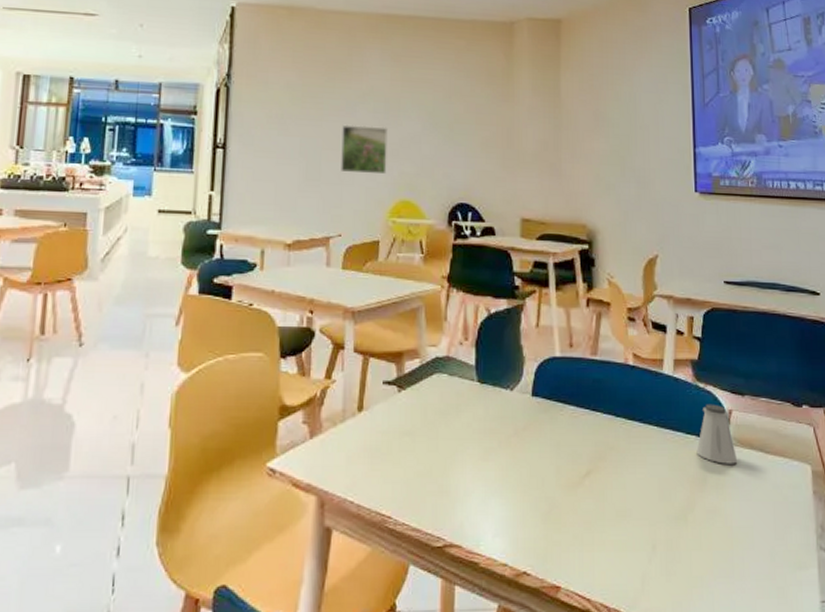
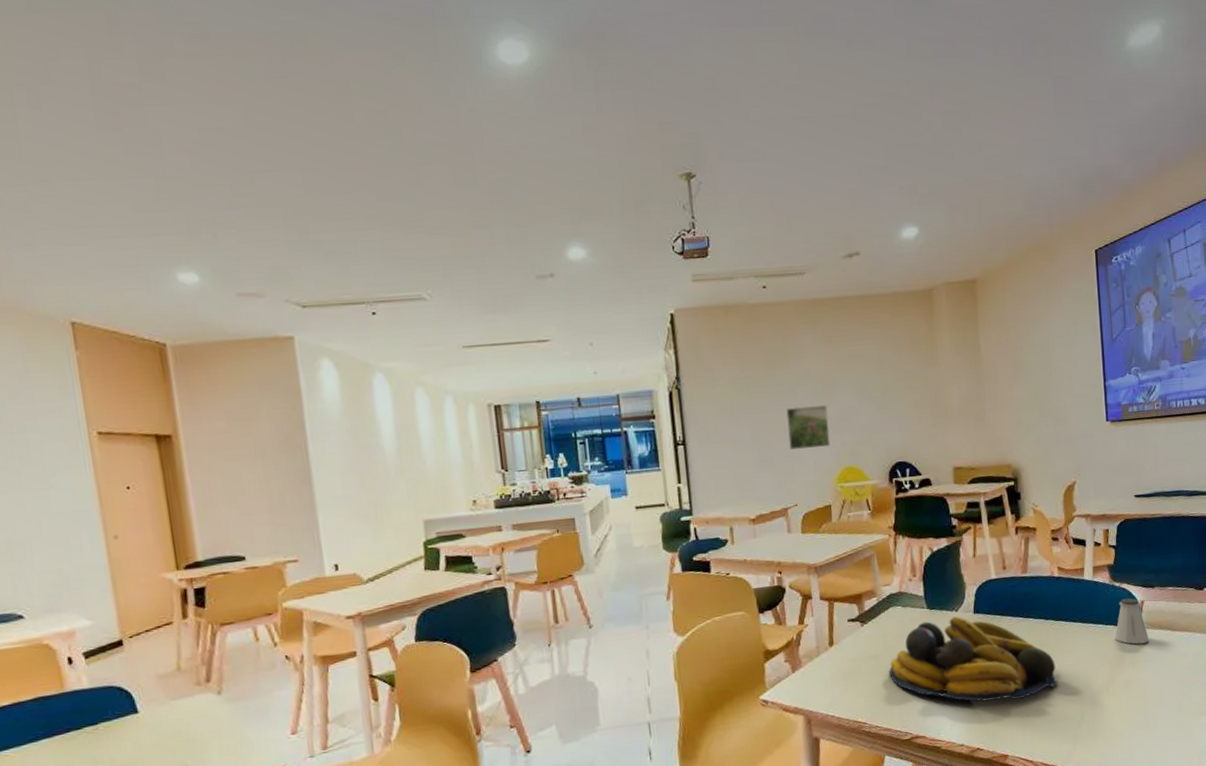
fruit bowl: none [425,396,629,513] -> present [889,616,1060,702]

